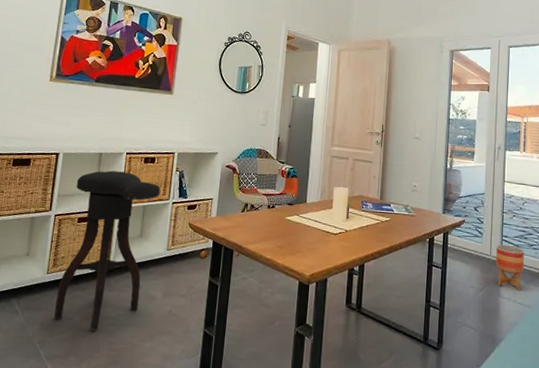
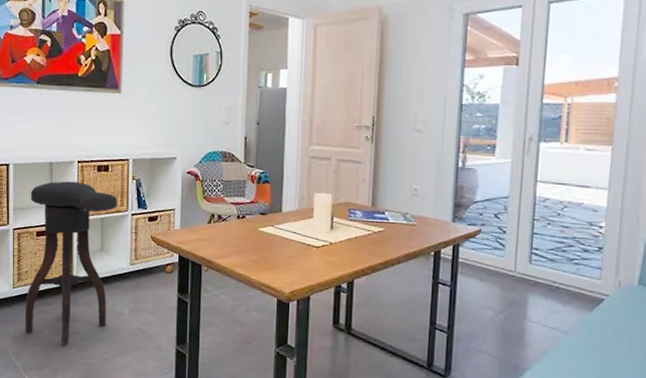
planter: present [496,245,525,291] -> none [522,259,562,314]

